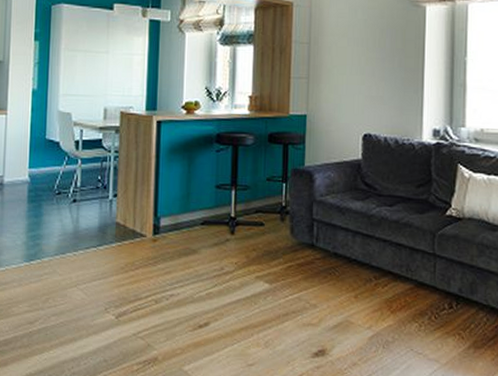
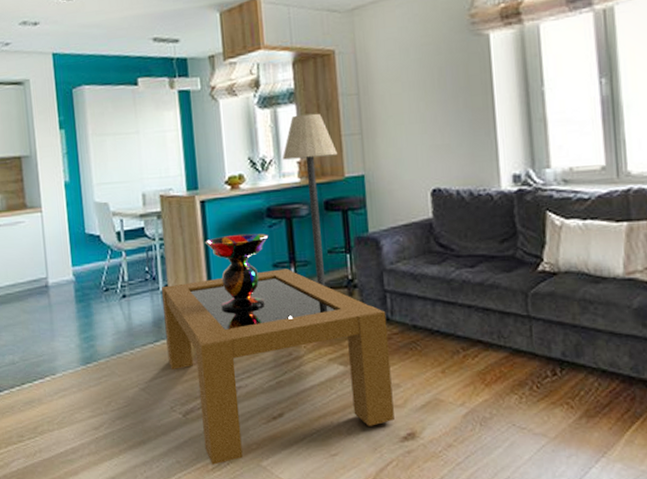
coffee table: none [108,190,312,366] -> present [162,269,395,465]
decorative bowl: none [156,155,215,225] -> present [204,233,269,312]
floor lamp: none [235,55,286,210] -> present [282,113,338,286]

